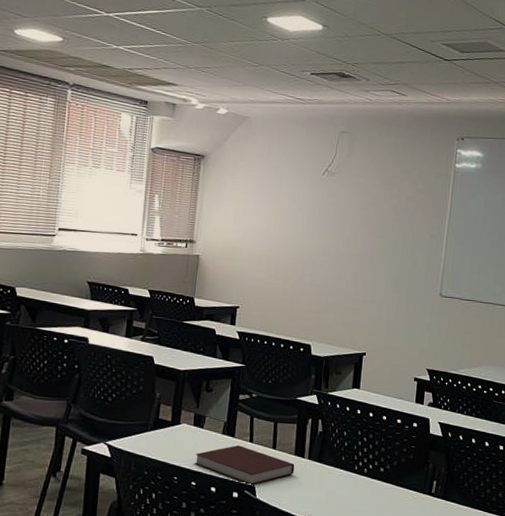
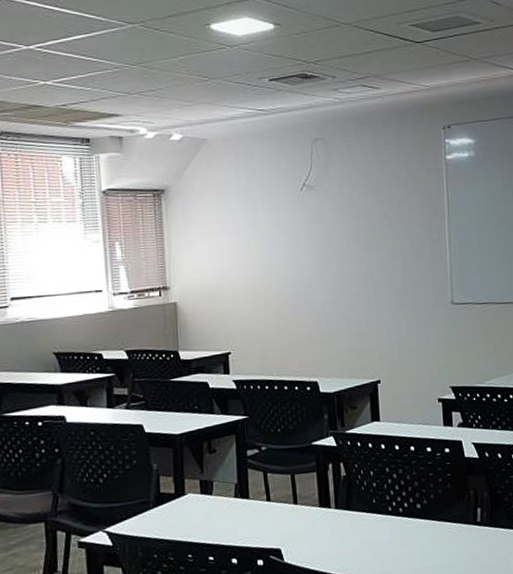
notebook: present [194,445,295,485] -> none [208,507,322,549]

